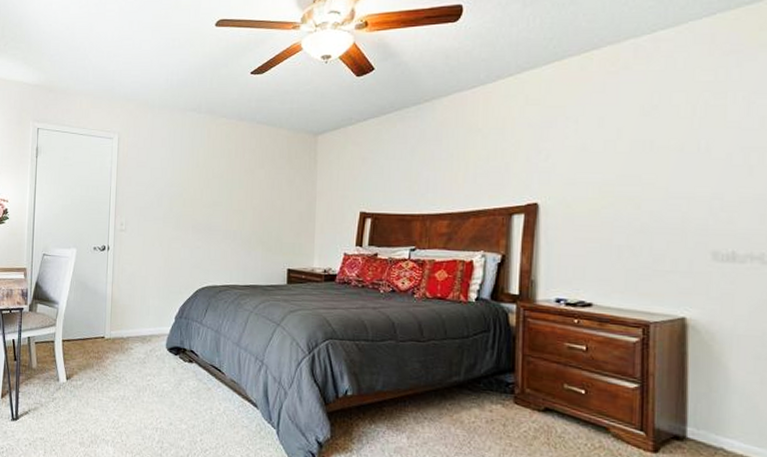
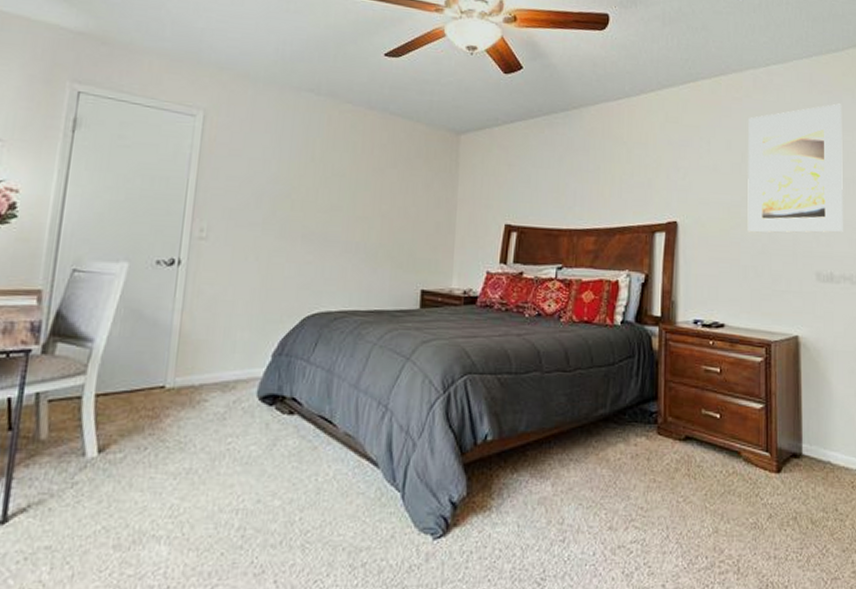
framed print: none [622,63,757,212] -> present [747,103,843,233]

